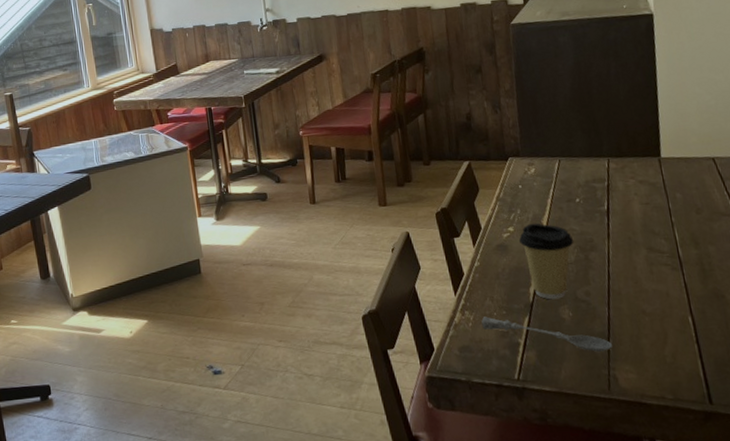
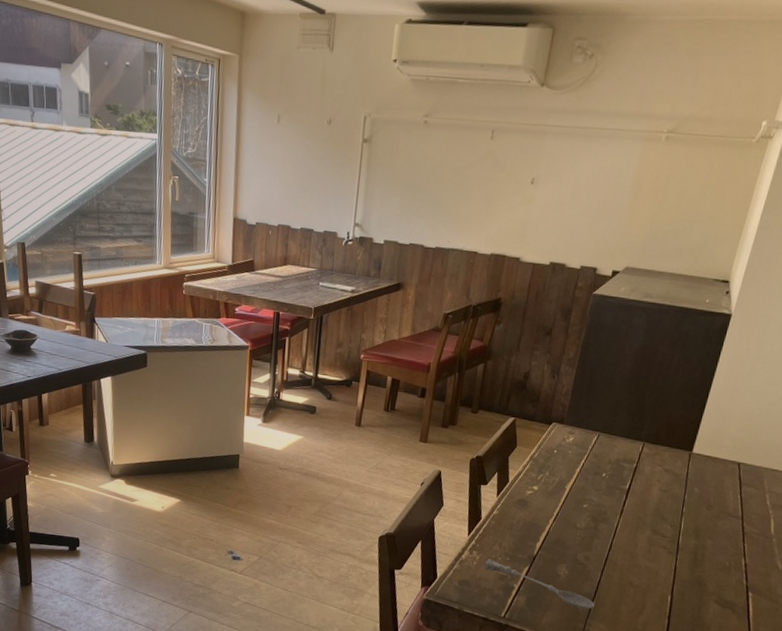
coffee cup: present [519,223,574,300] -> none [540,486,590,558]

